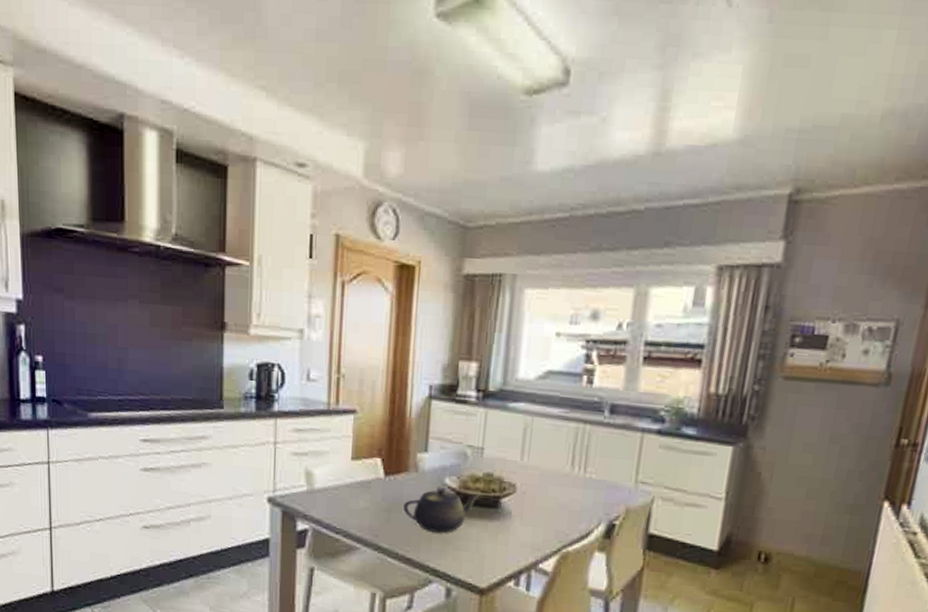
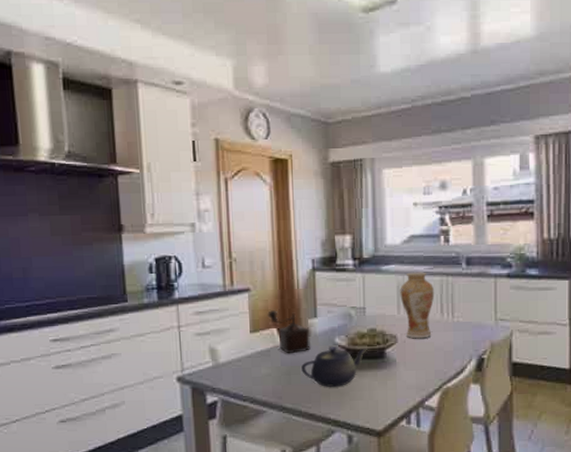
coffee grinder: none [373,437,418,489] -> present [267,310,311,354]
vase: none [525,413,568,492] -> present [400,272,435,339]

